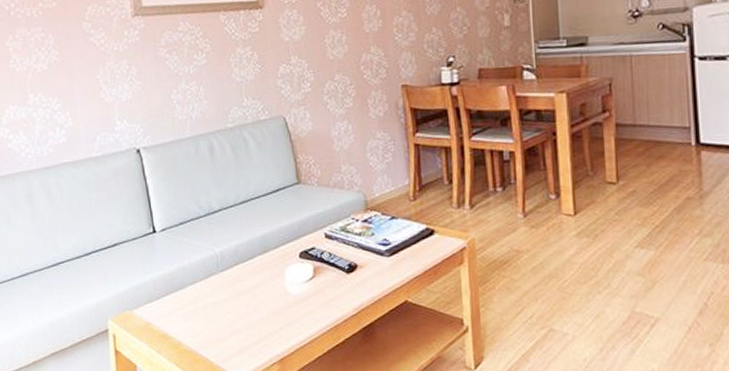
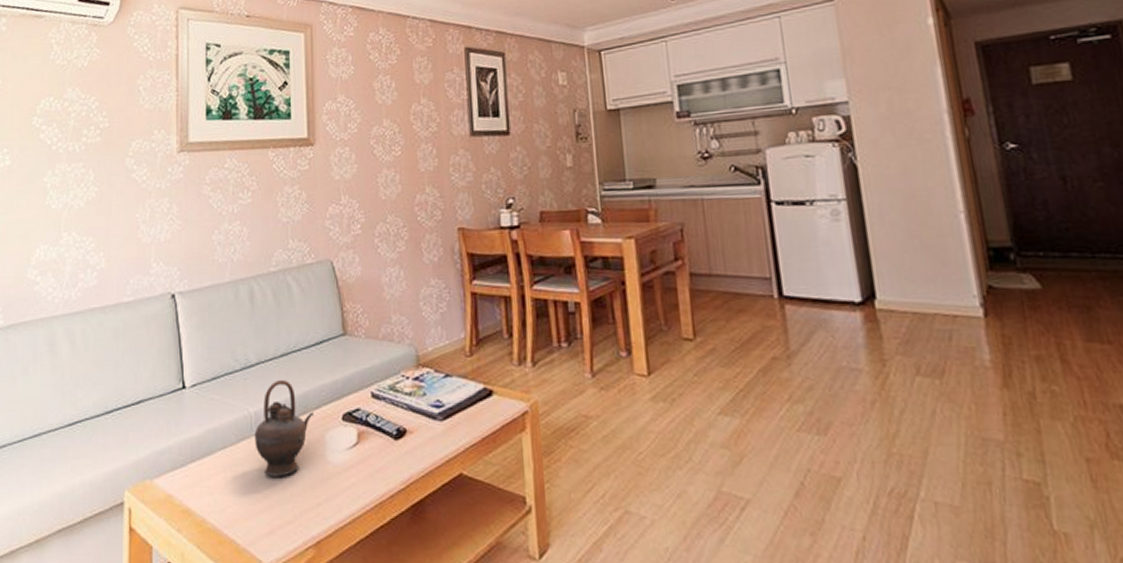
teapot: none [221,223,273,306] -> present [254,379,314,477]

